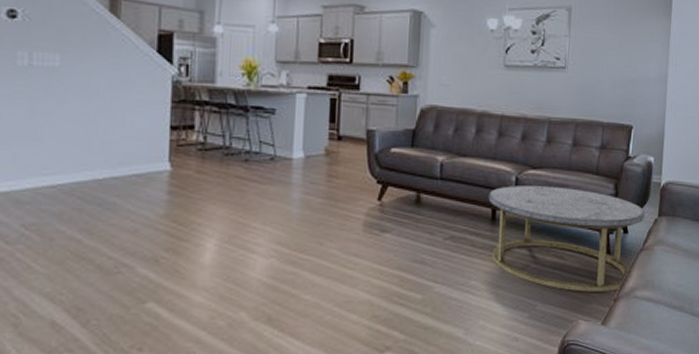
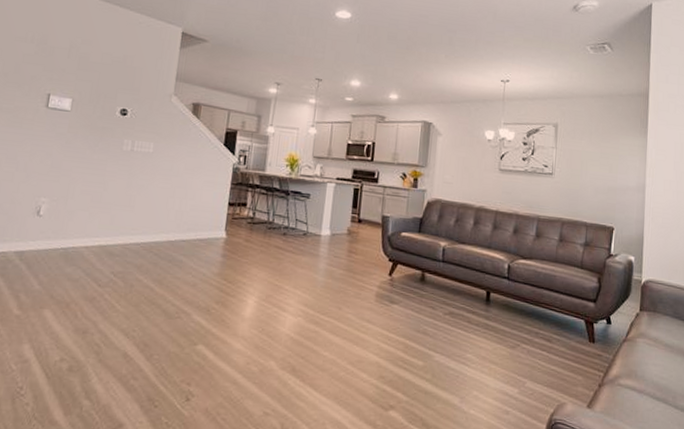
coffee table: present [488,186,645,292] -> none [483,272,627,377]

